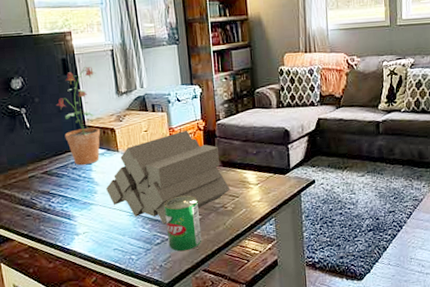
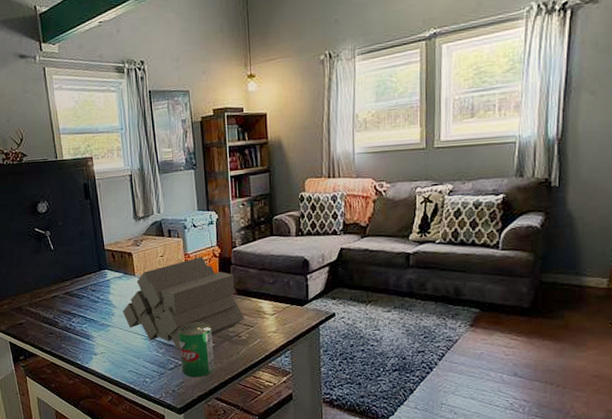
potted plant: present [56,66,101,166] -> none [78,191,119,288]

